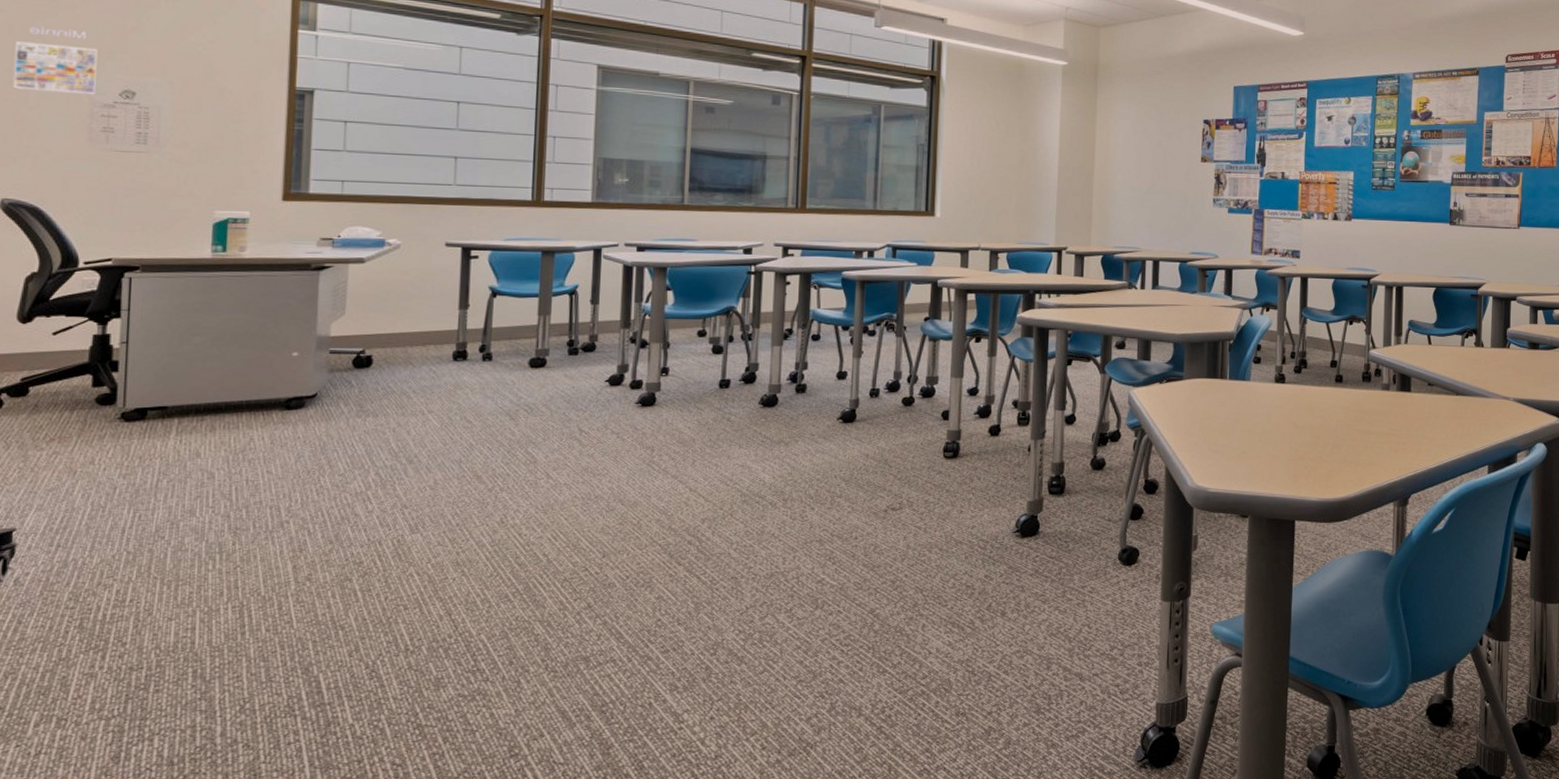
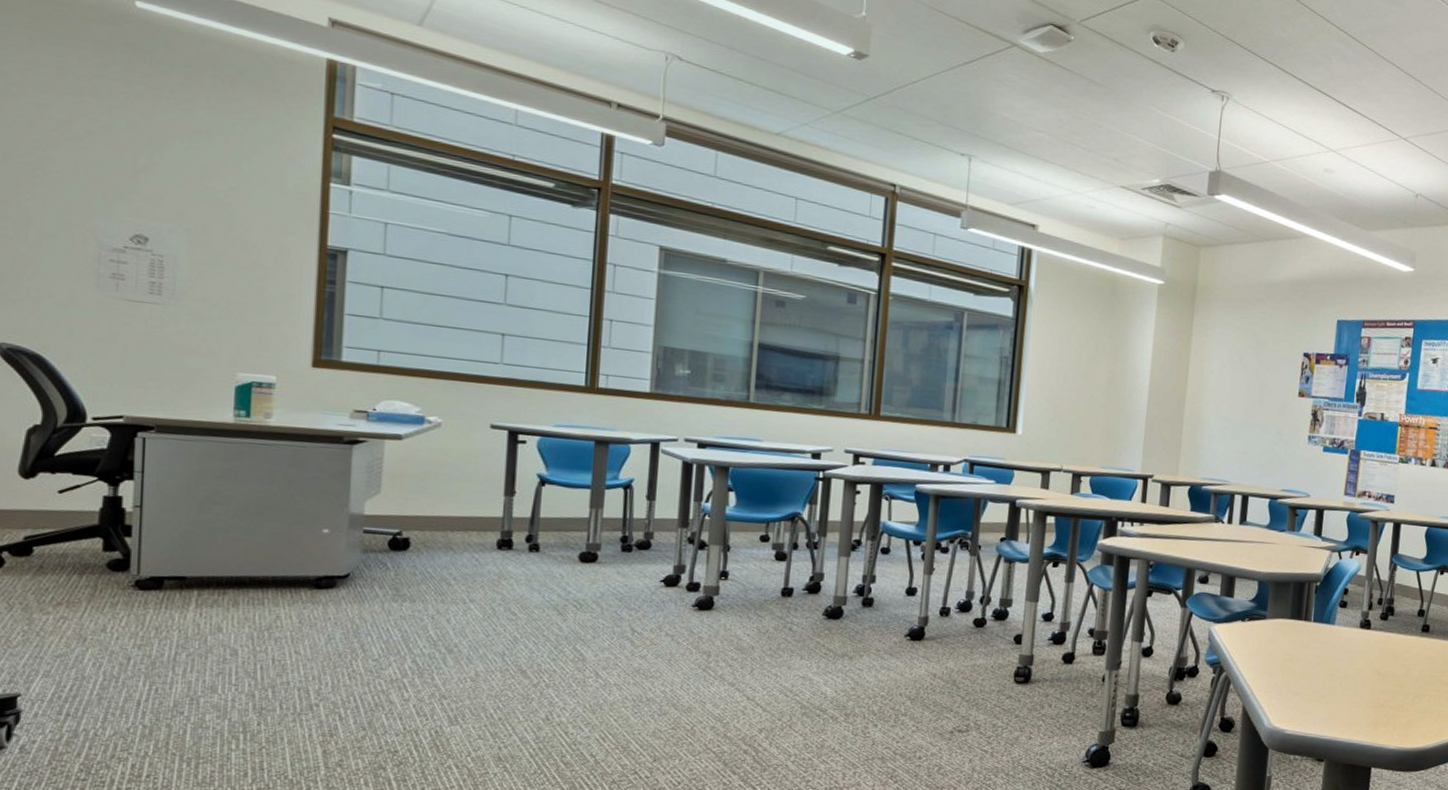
calendar: present [12,26,98,95] -> none [9,157,105,238]

